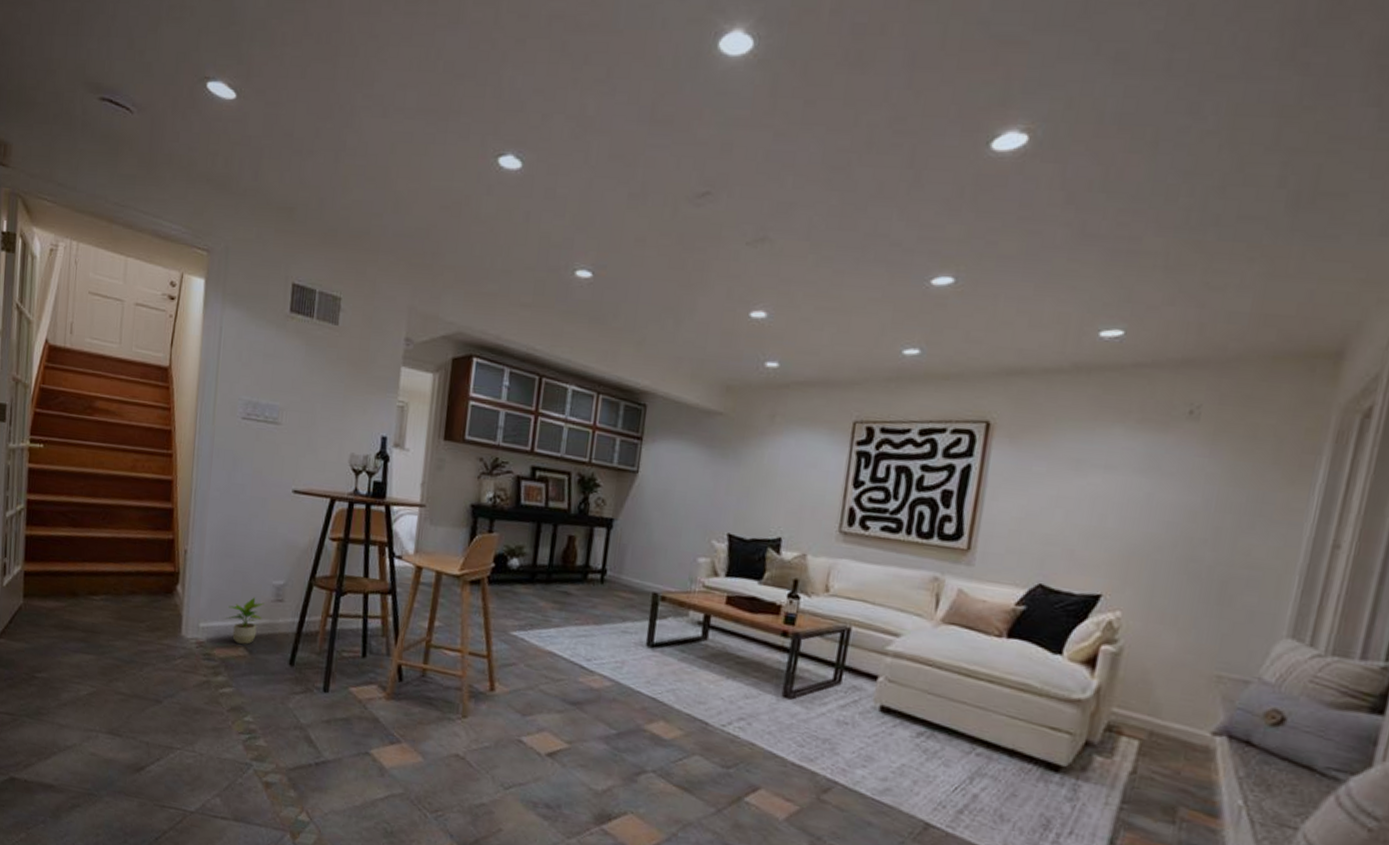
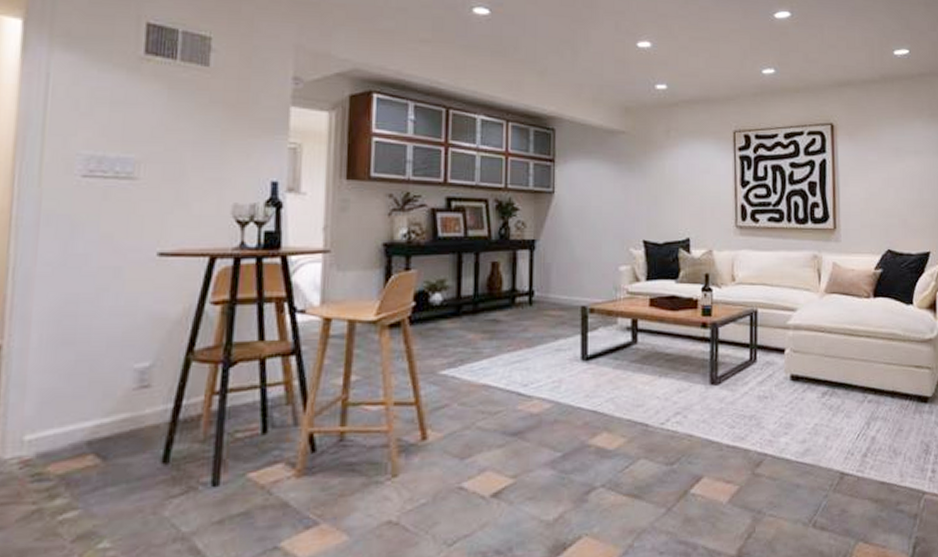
potted plant: present [226,597,264,645] -> none [66,388,123,451]

